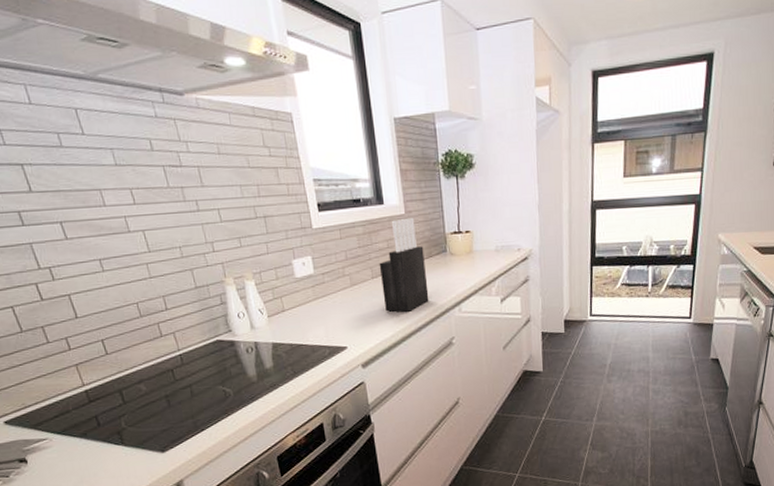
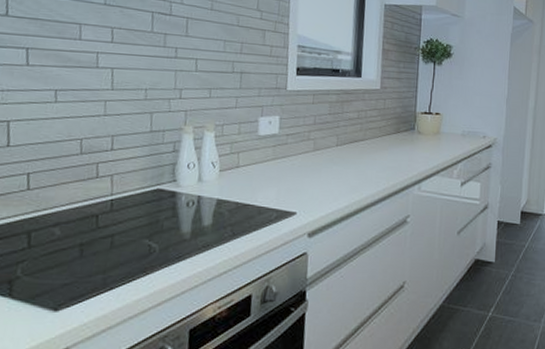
knife block: present [379,217,429,312] -> none [344,93,393,184]

